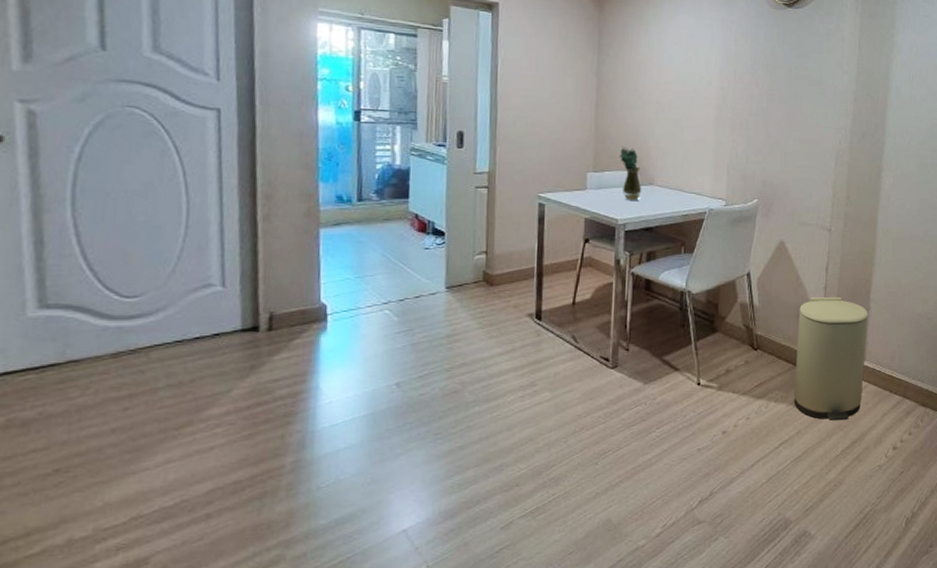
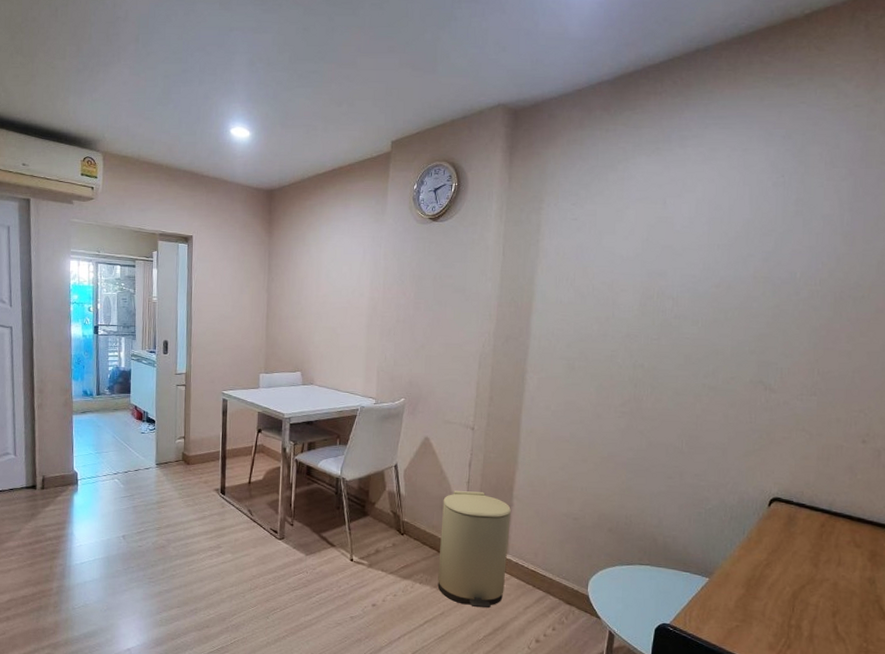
vase: present [619,146,642,200] -> none [285,351,304,398]

